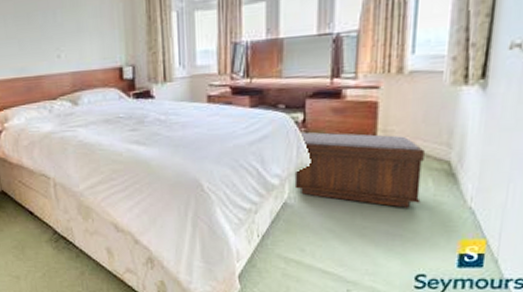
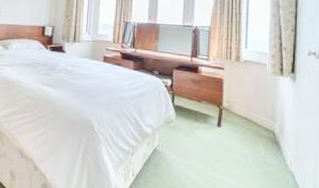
bench: present [294,132,425,208] -> none [163,95,256,166]

